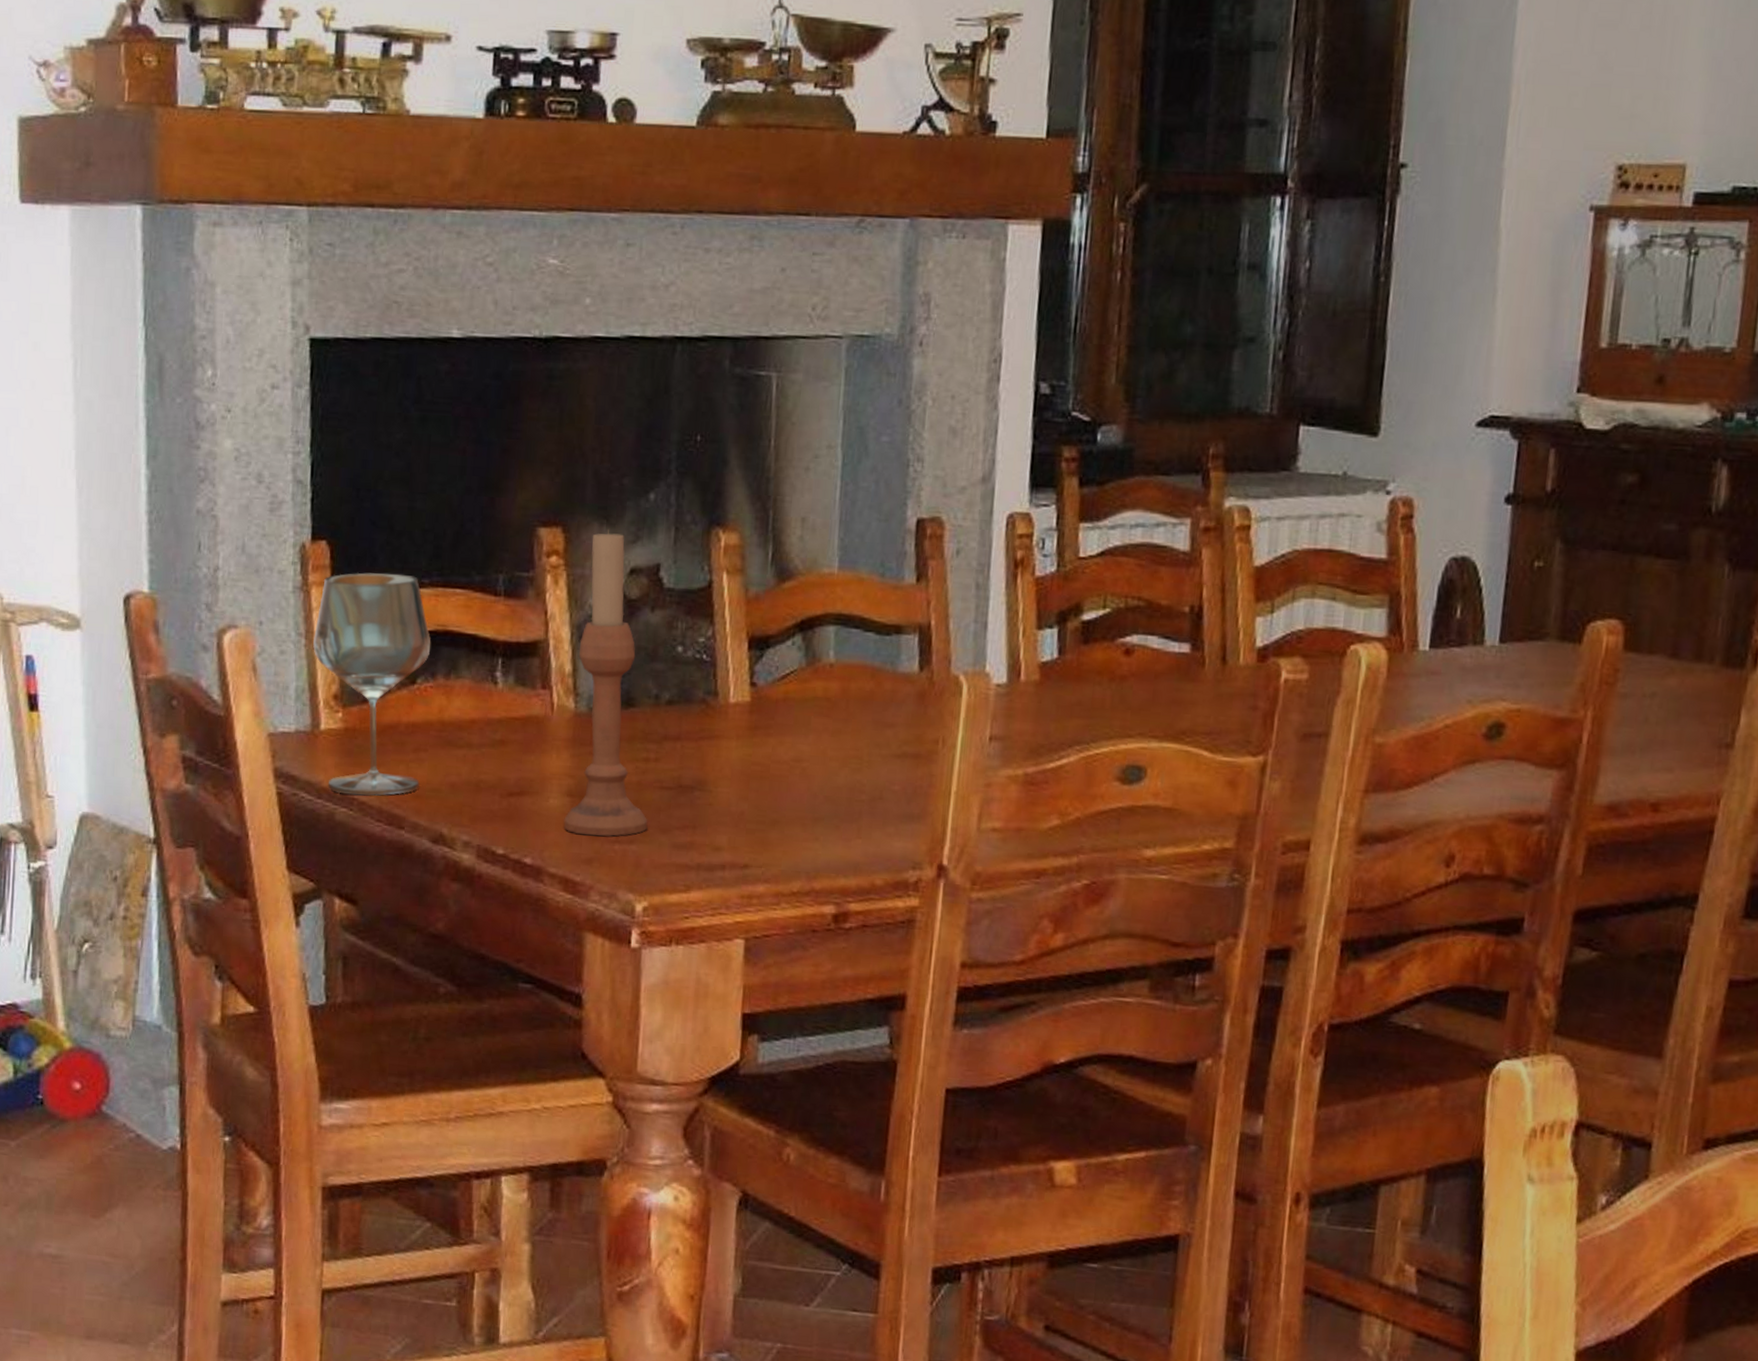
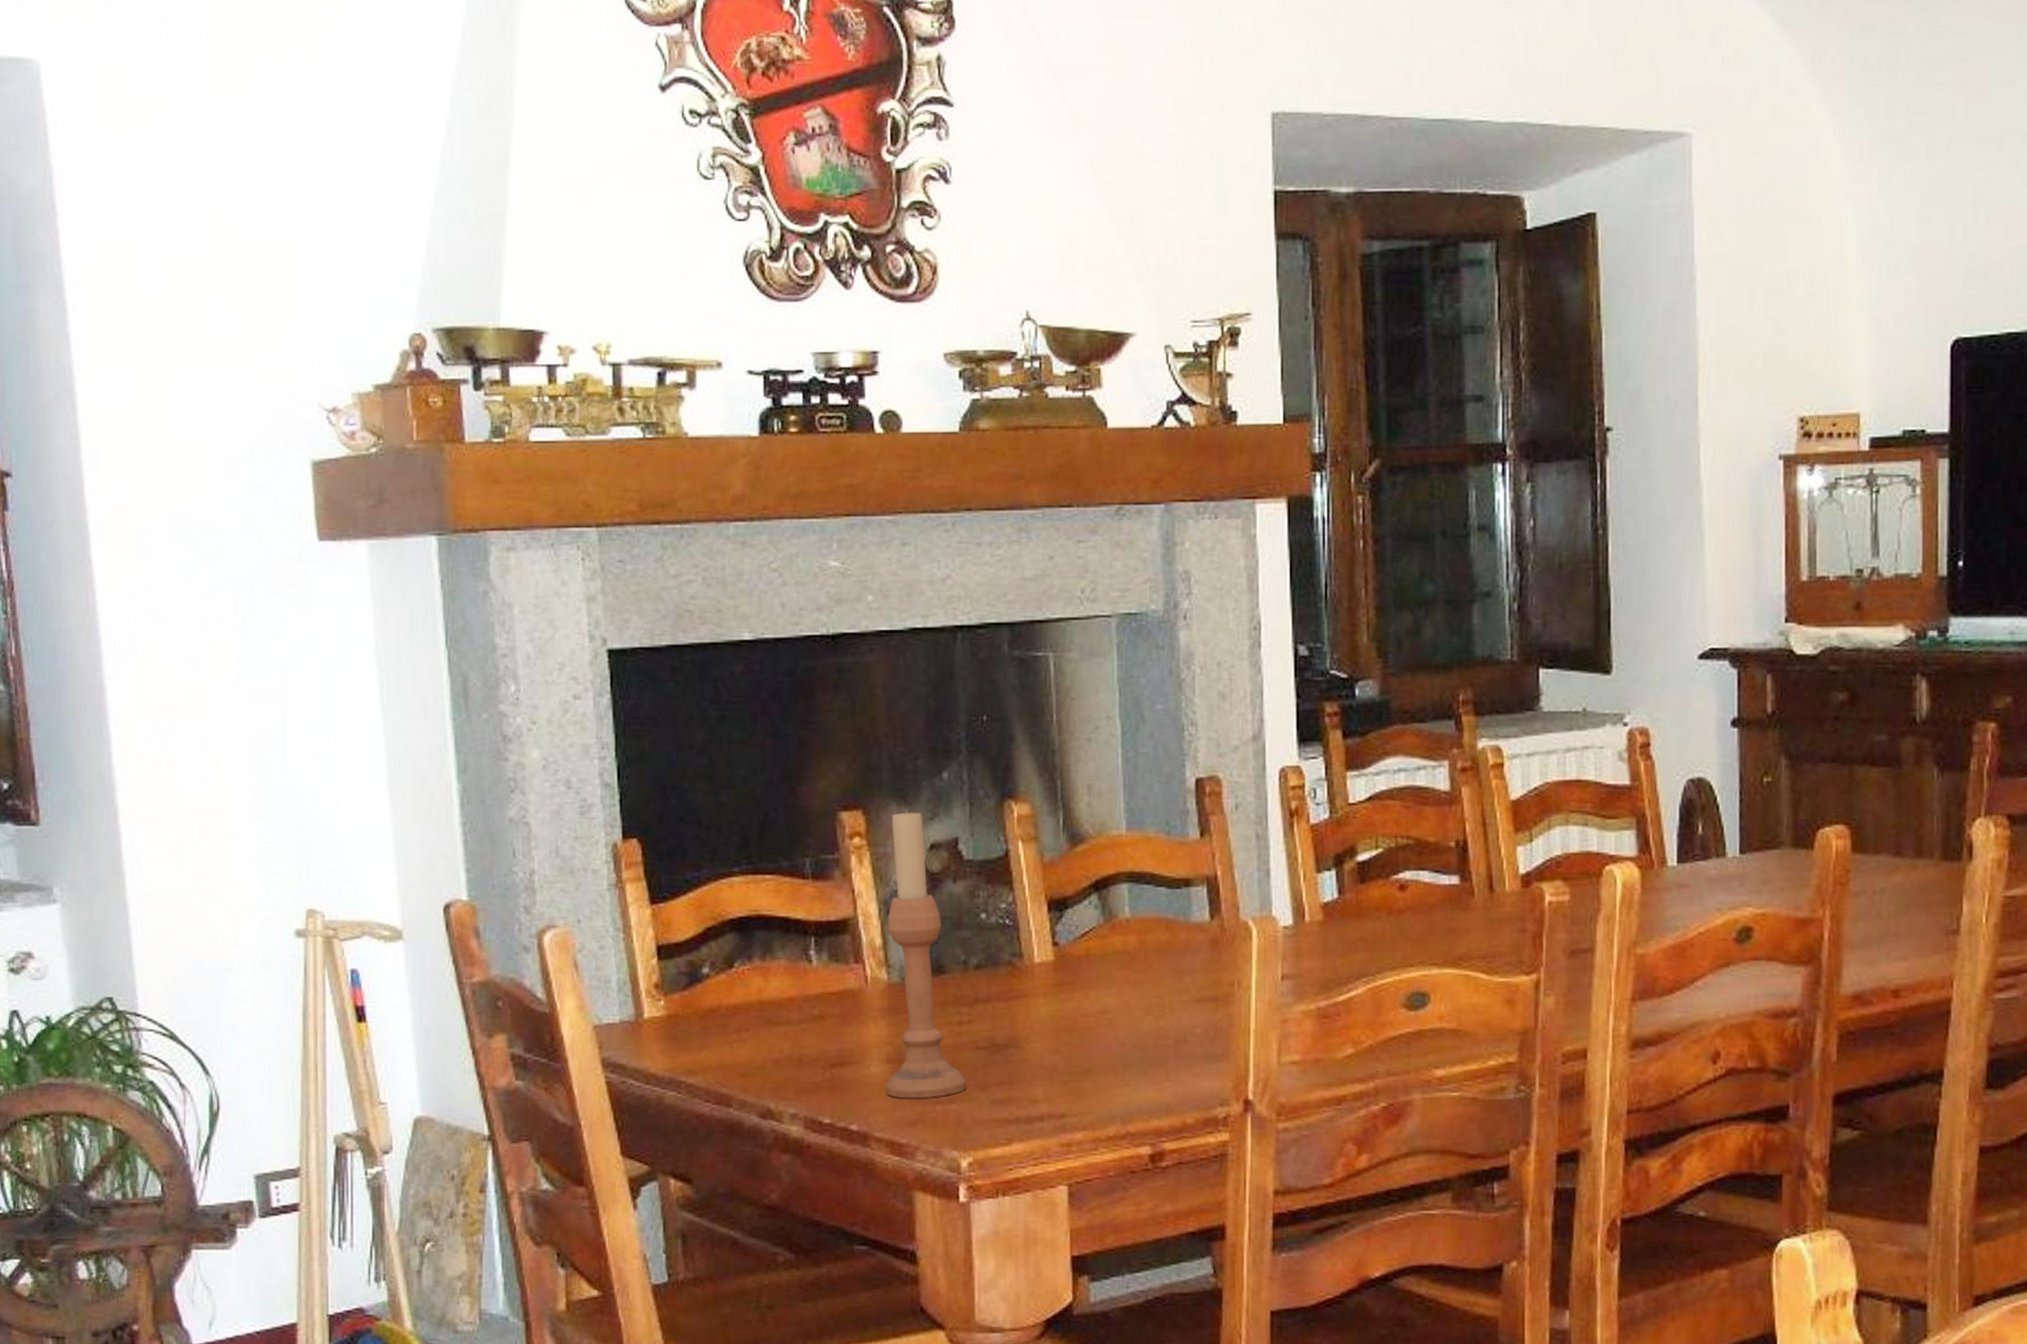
wine glass: present [313,572,431,796] -> none [631,865,745,1078]

